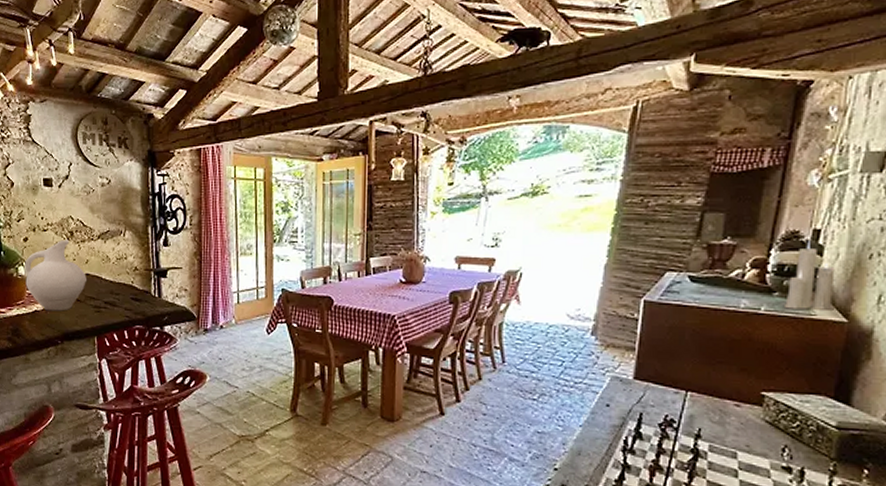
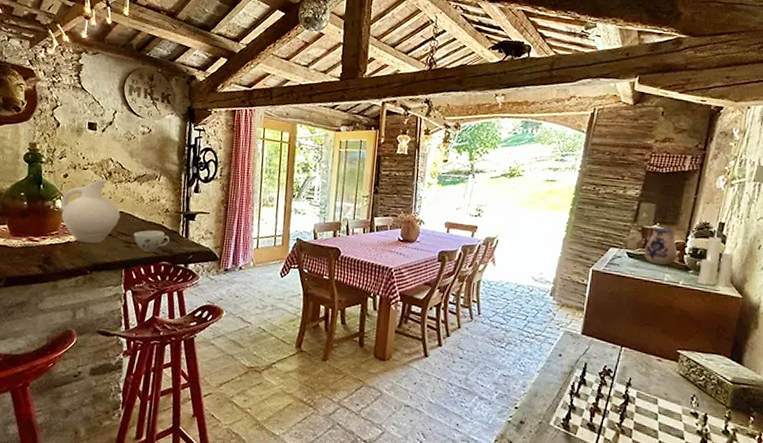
teacup: none [102,292,141,316] -> present [133,230,170,252]
ceramic pitcher: none [711,243,757,289] -> present [644,228,678,266]

